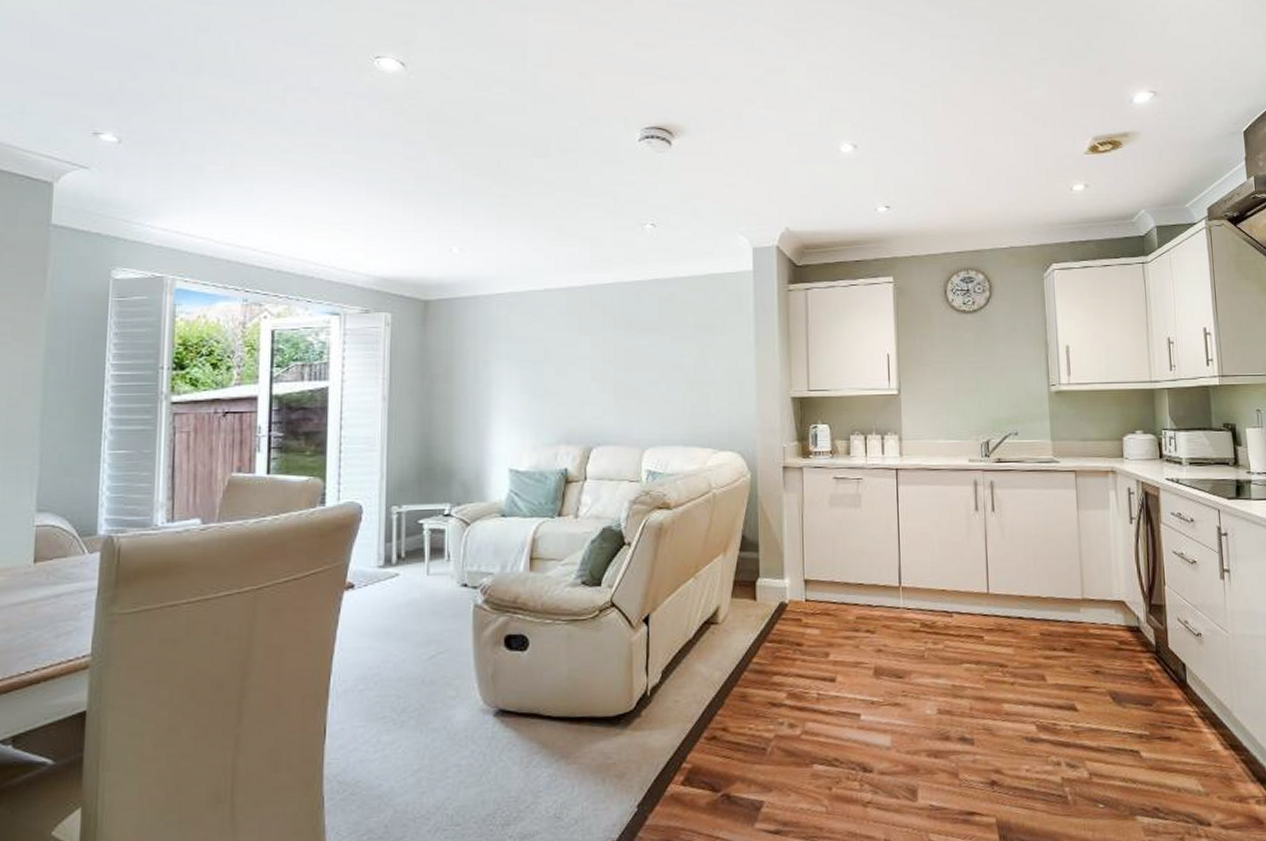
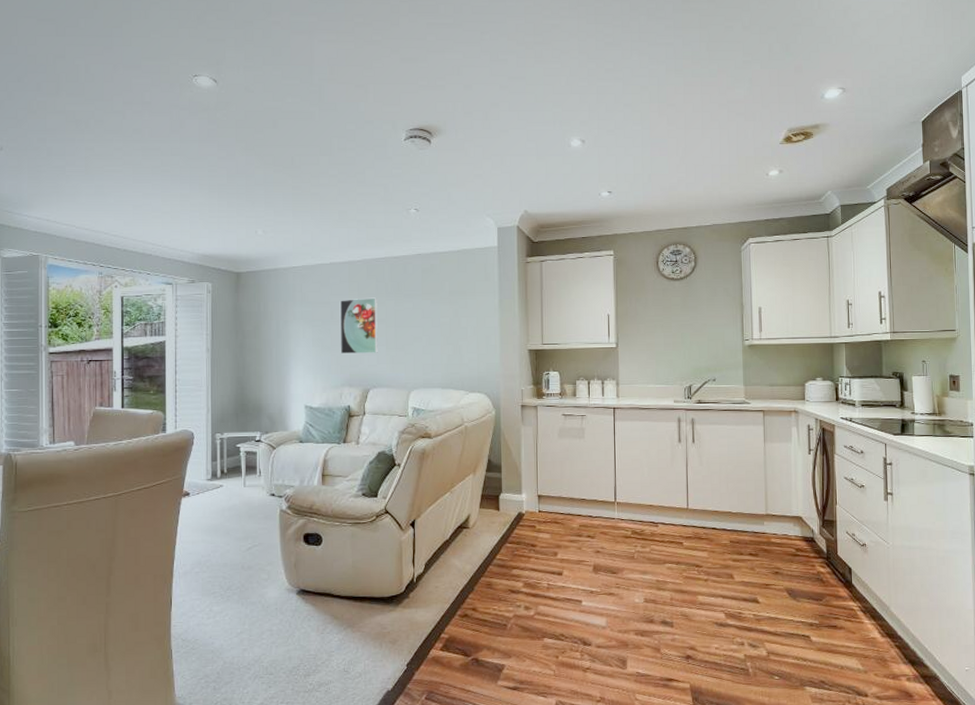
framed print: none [555,332,604,403] -> present [339,297,378,354]

